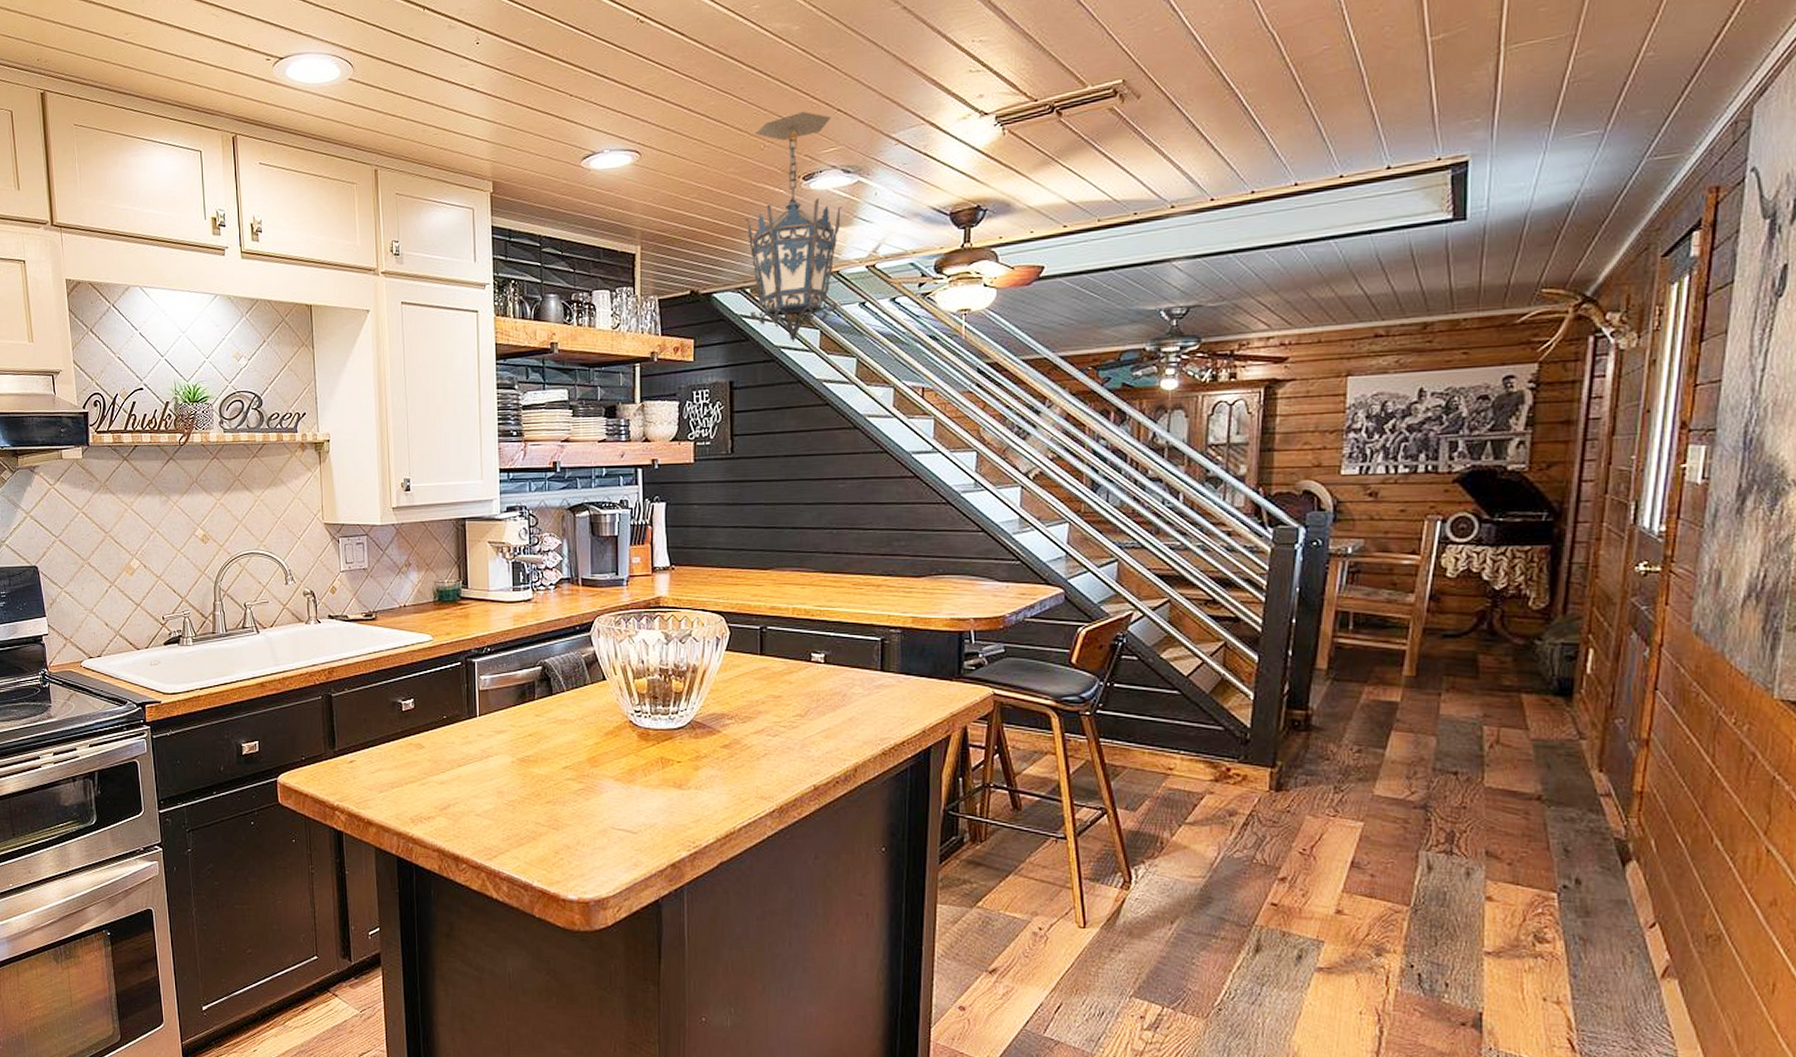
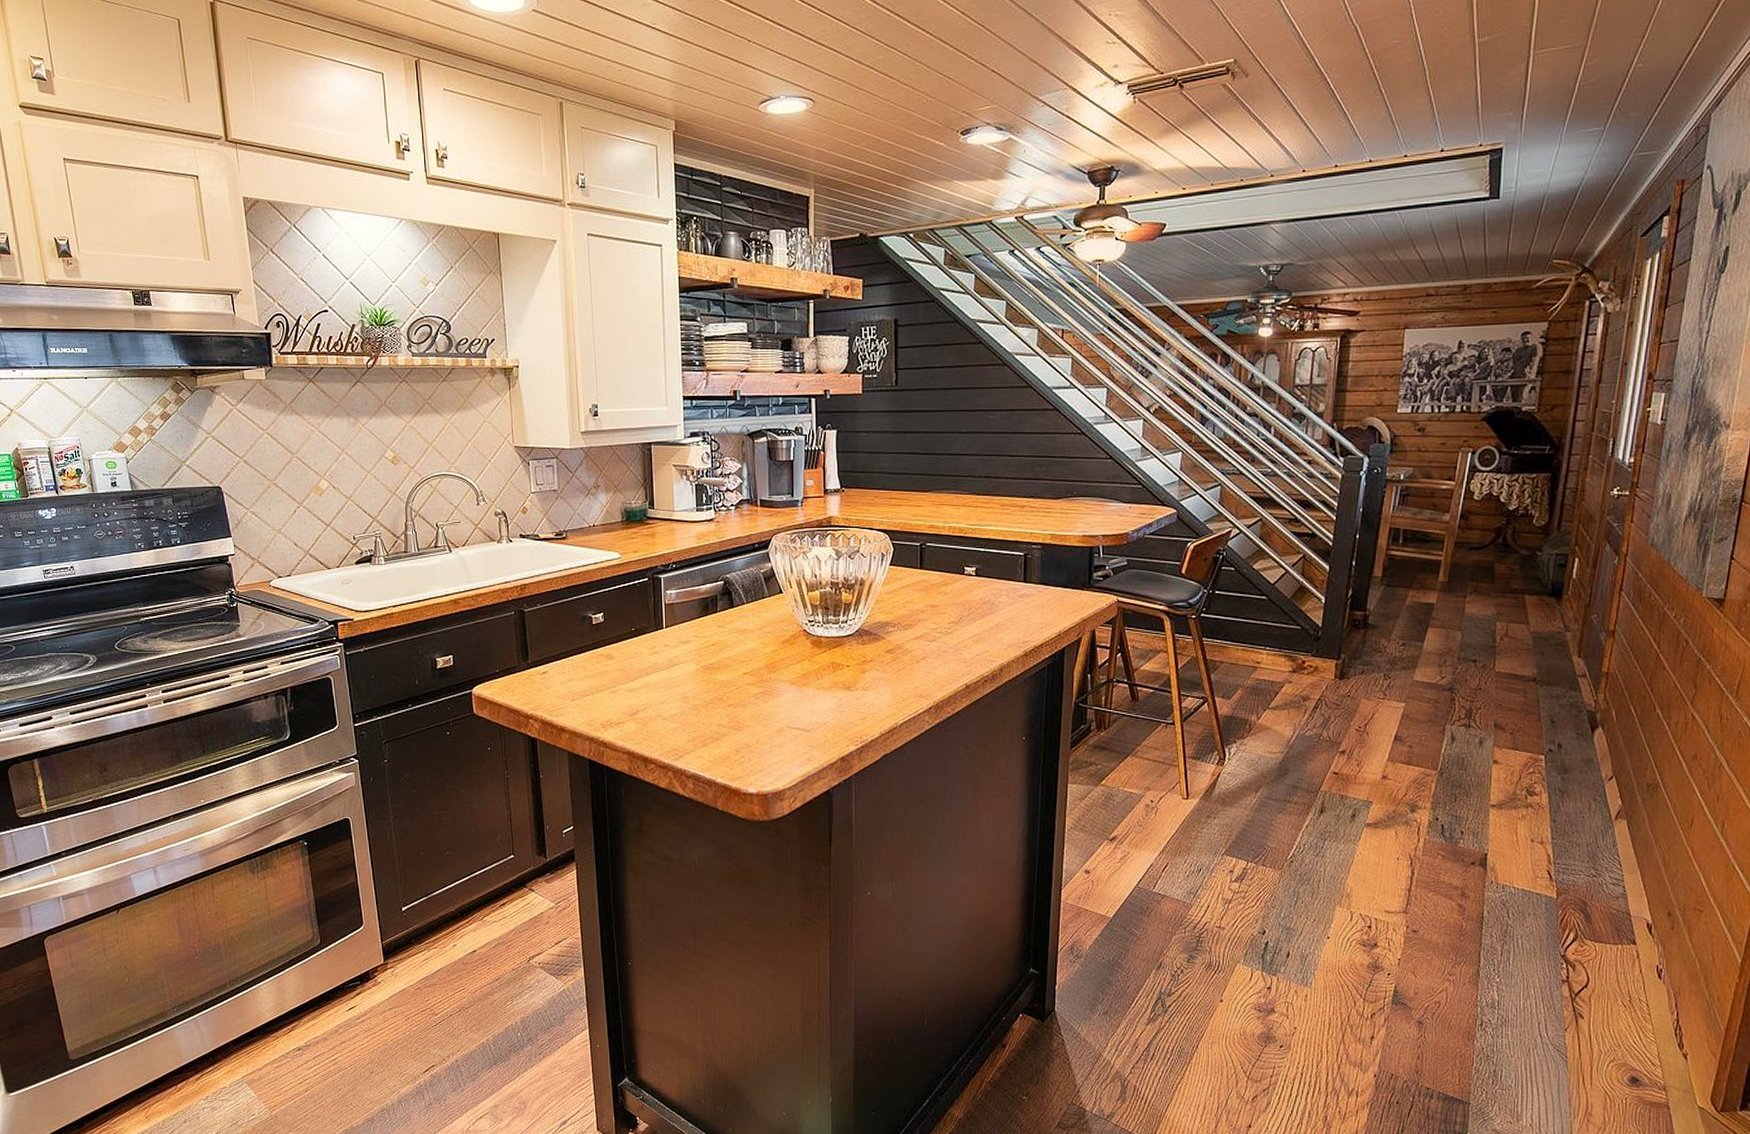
hanging lantern: present [744,111,843,342] -> none [908,70,996,285]

